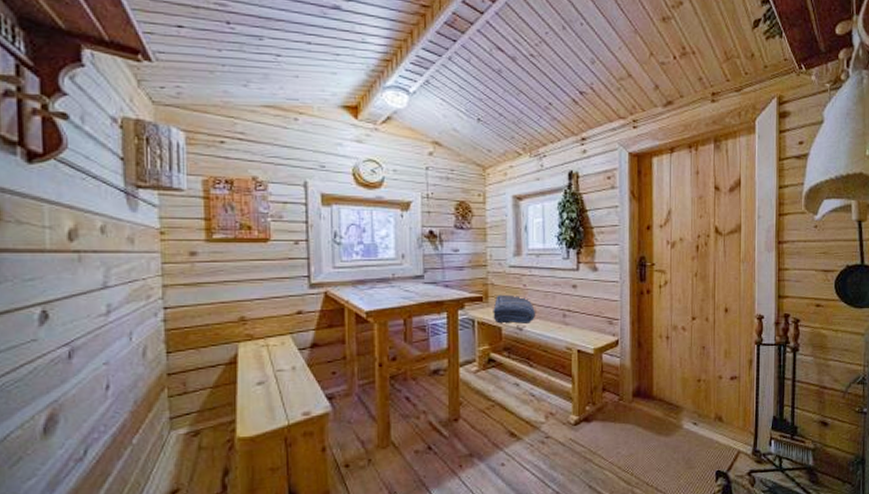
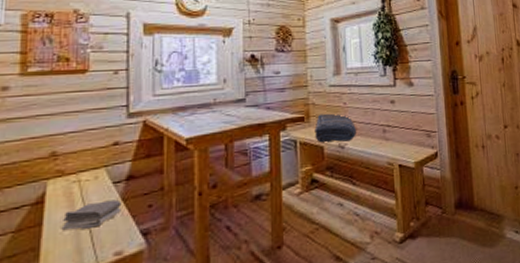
towel: none [253,365,308,390] -> present [61,199,122,231]

